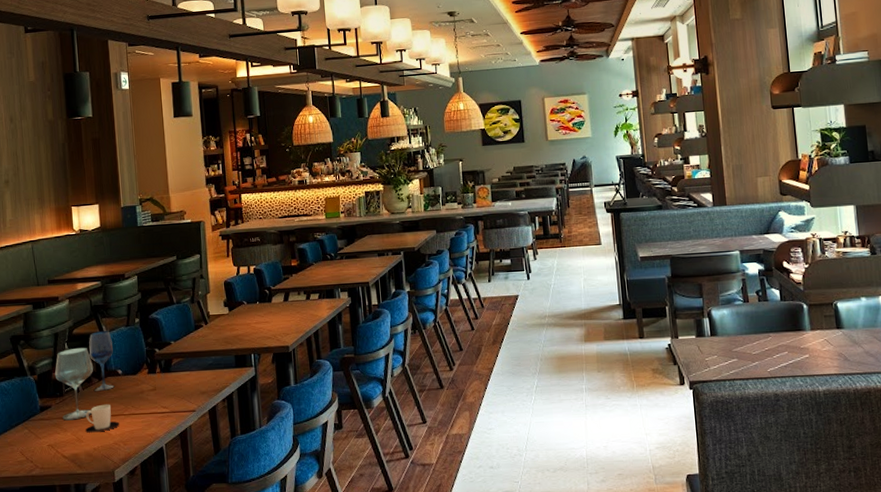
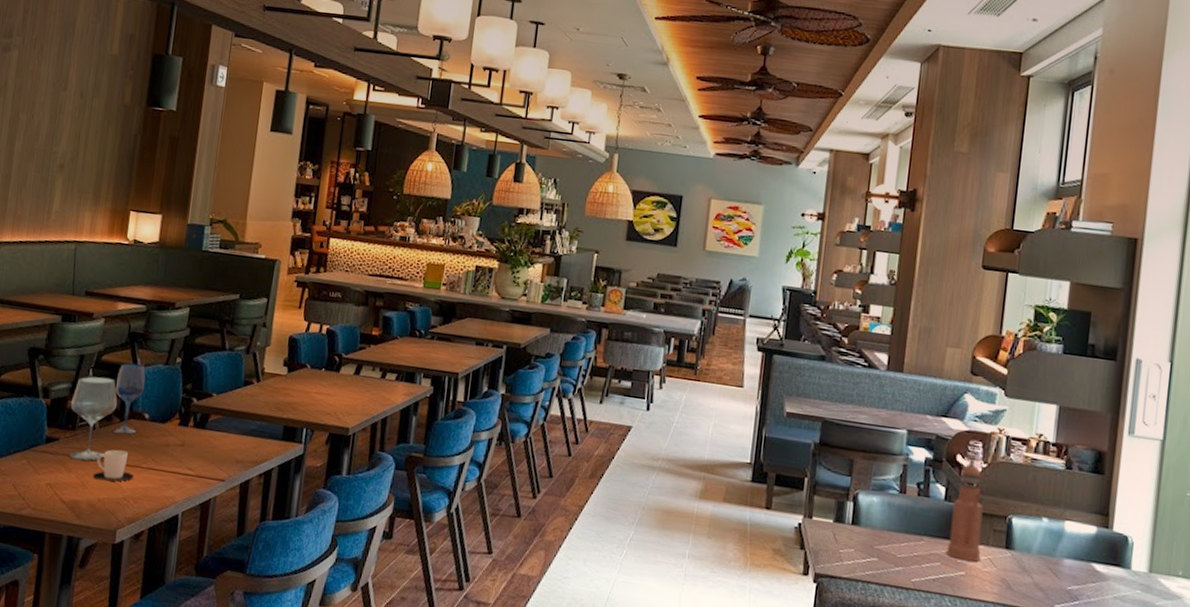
coffeepot: none [788,262,819,345] -> present [946,458,984,562]

